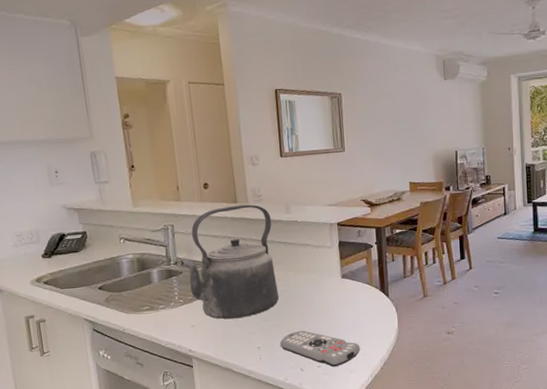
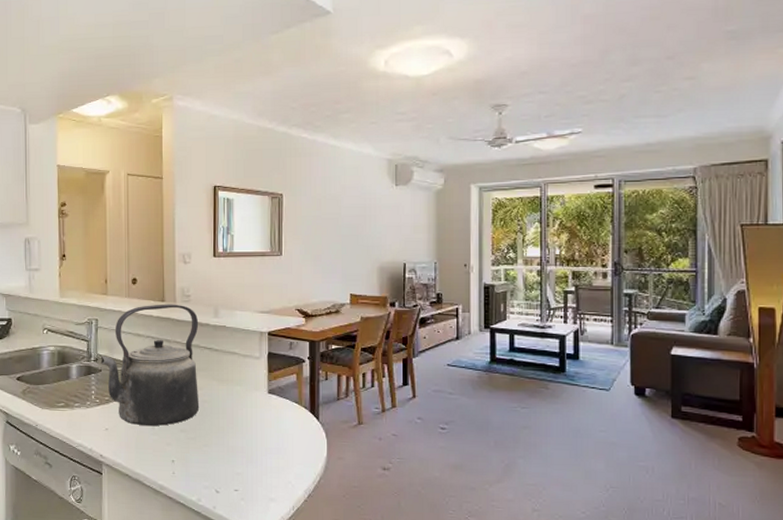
remote control: present [279,331,361,367] -> none [195,447,283,493]

